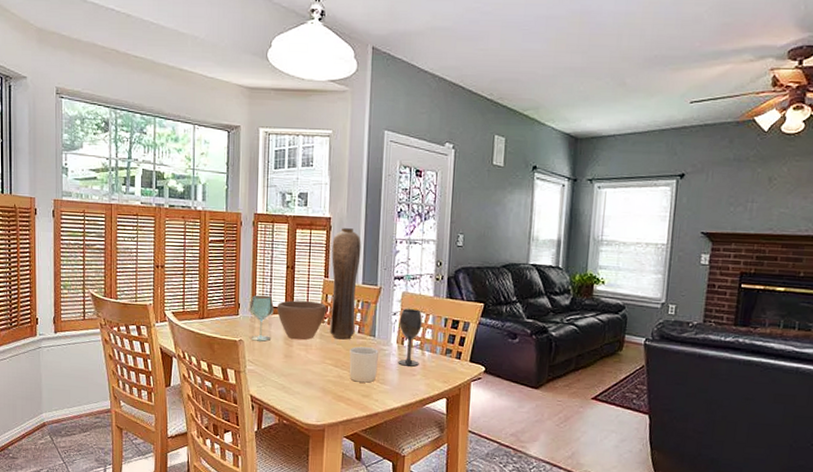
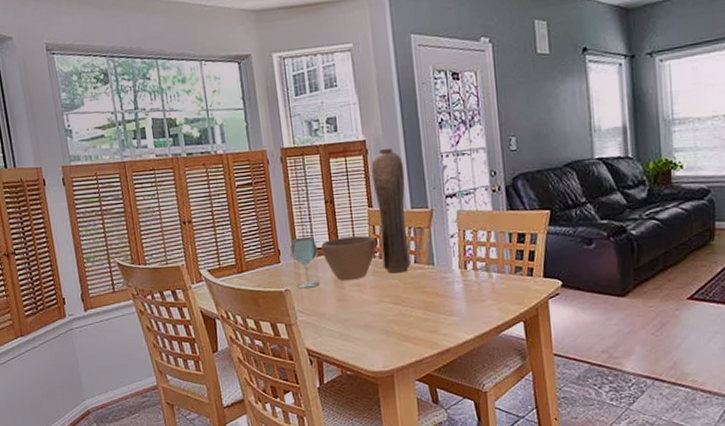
mug: present [349,346,379,383] -> none [408,277,443,318]
wine glass: present [398,309,423,367] -> none [458,228,488,293]

